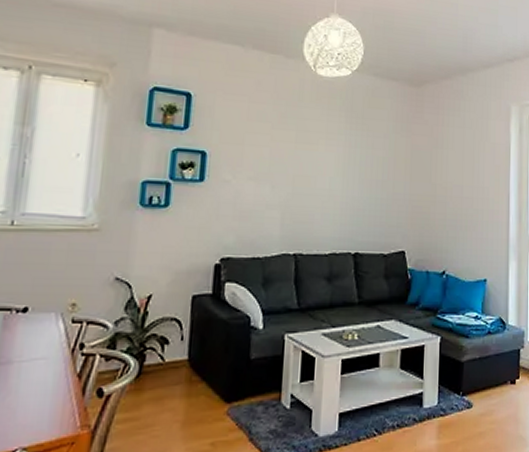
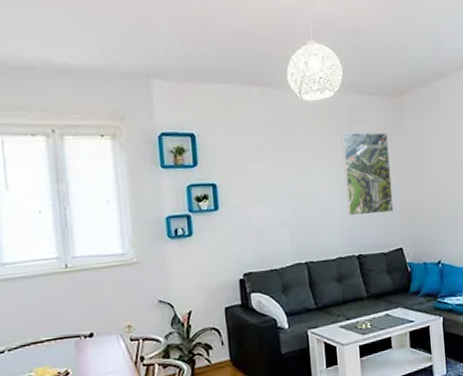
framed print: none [348,114,404,210] -> present [341,132,394,216]

